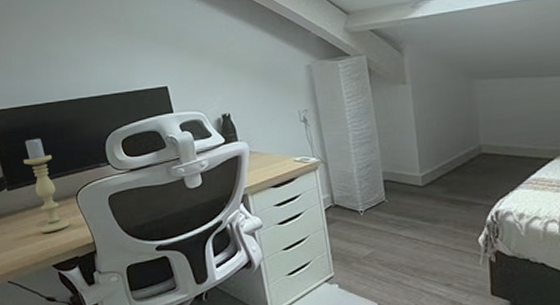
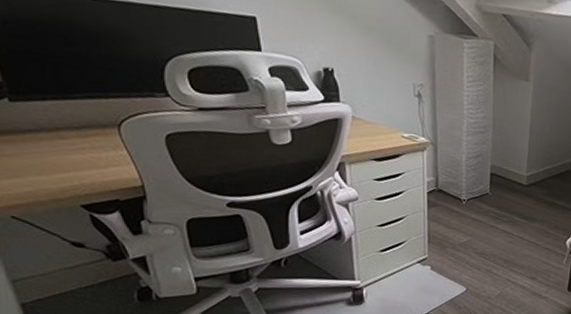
candle holder: present [23,137,69,233] -> none [35,37,107,166]

